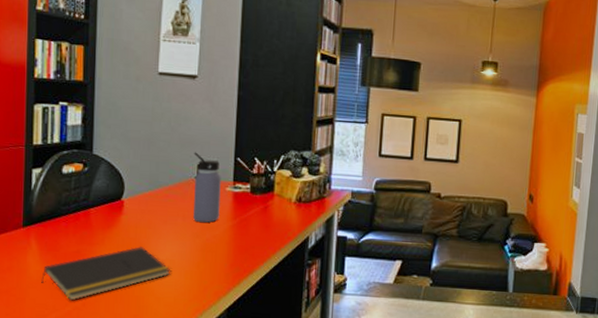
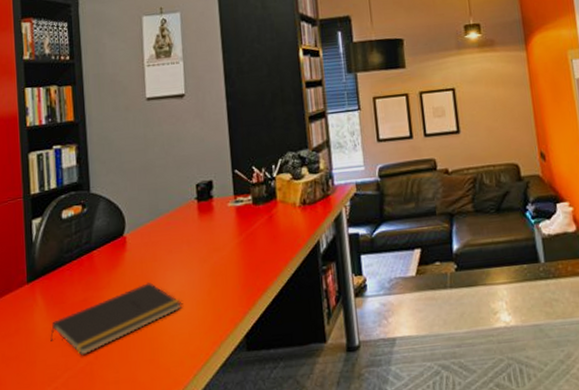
water bottle: present [193,152,221,223] -> none [190,172,225,246]

